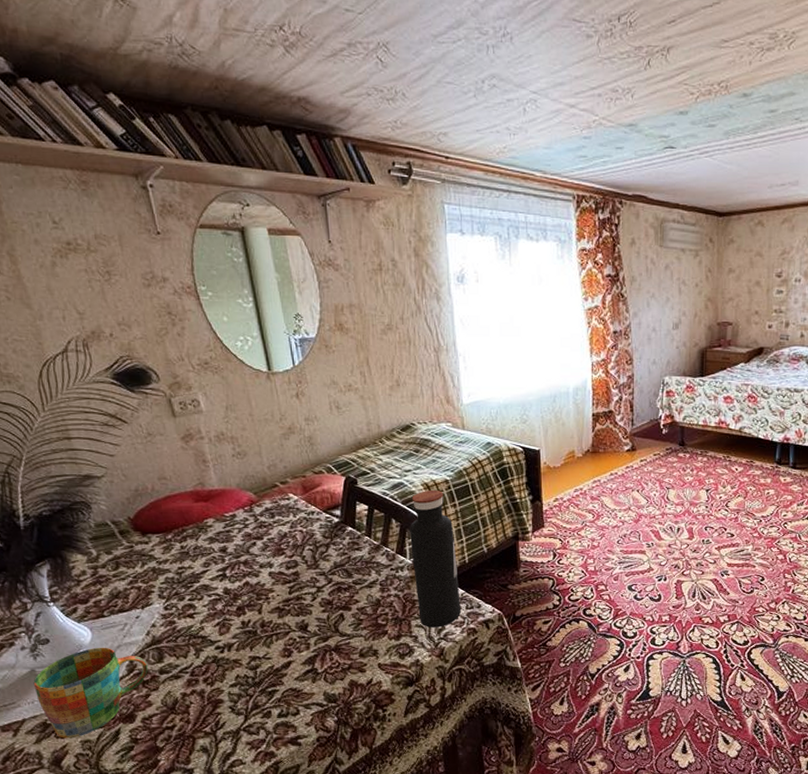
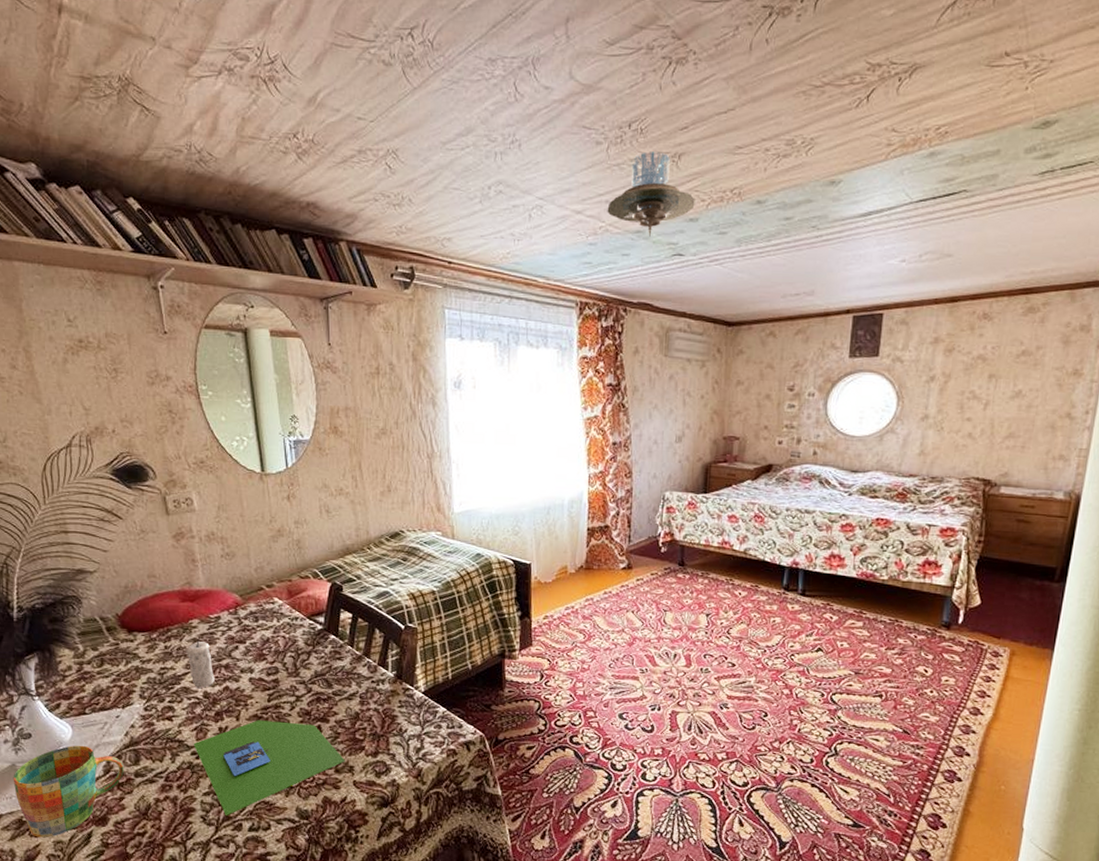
candle: none [202,535,234,586] -> present [185,637,215,689]
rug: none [217,612,369,705] -> present [193,720,345,816]
water bottle: present [410,490,461,627] -> none [393,601,441,747]
ceiling lamp: none [600,45,684,130] -> present [607,152,695,237]

